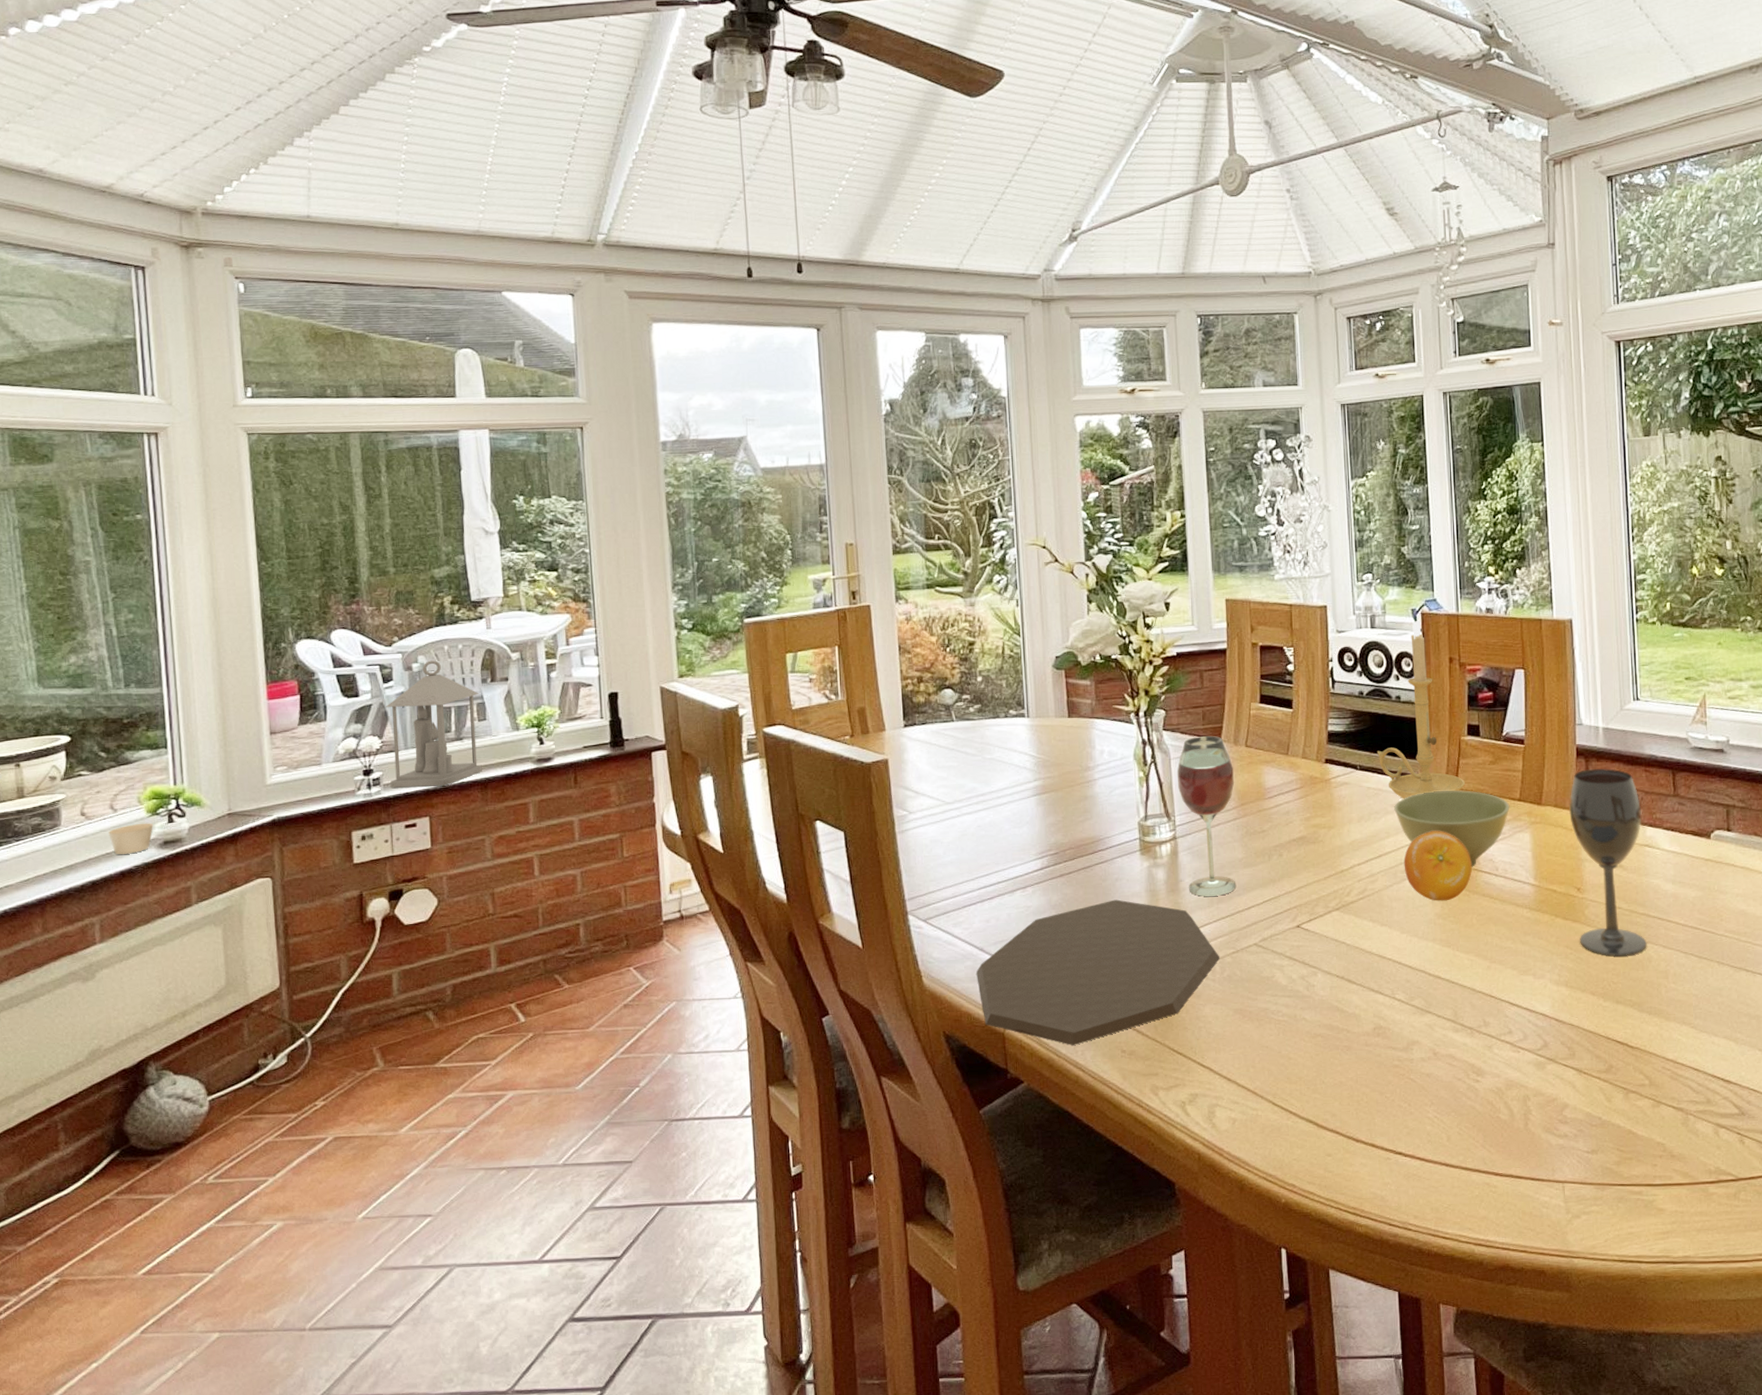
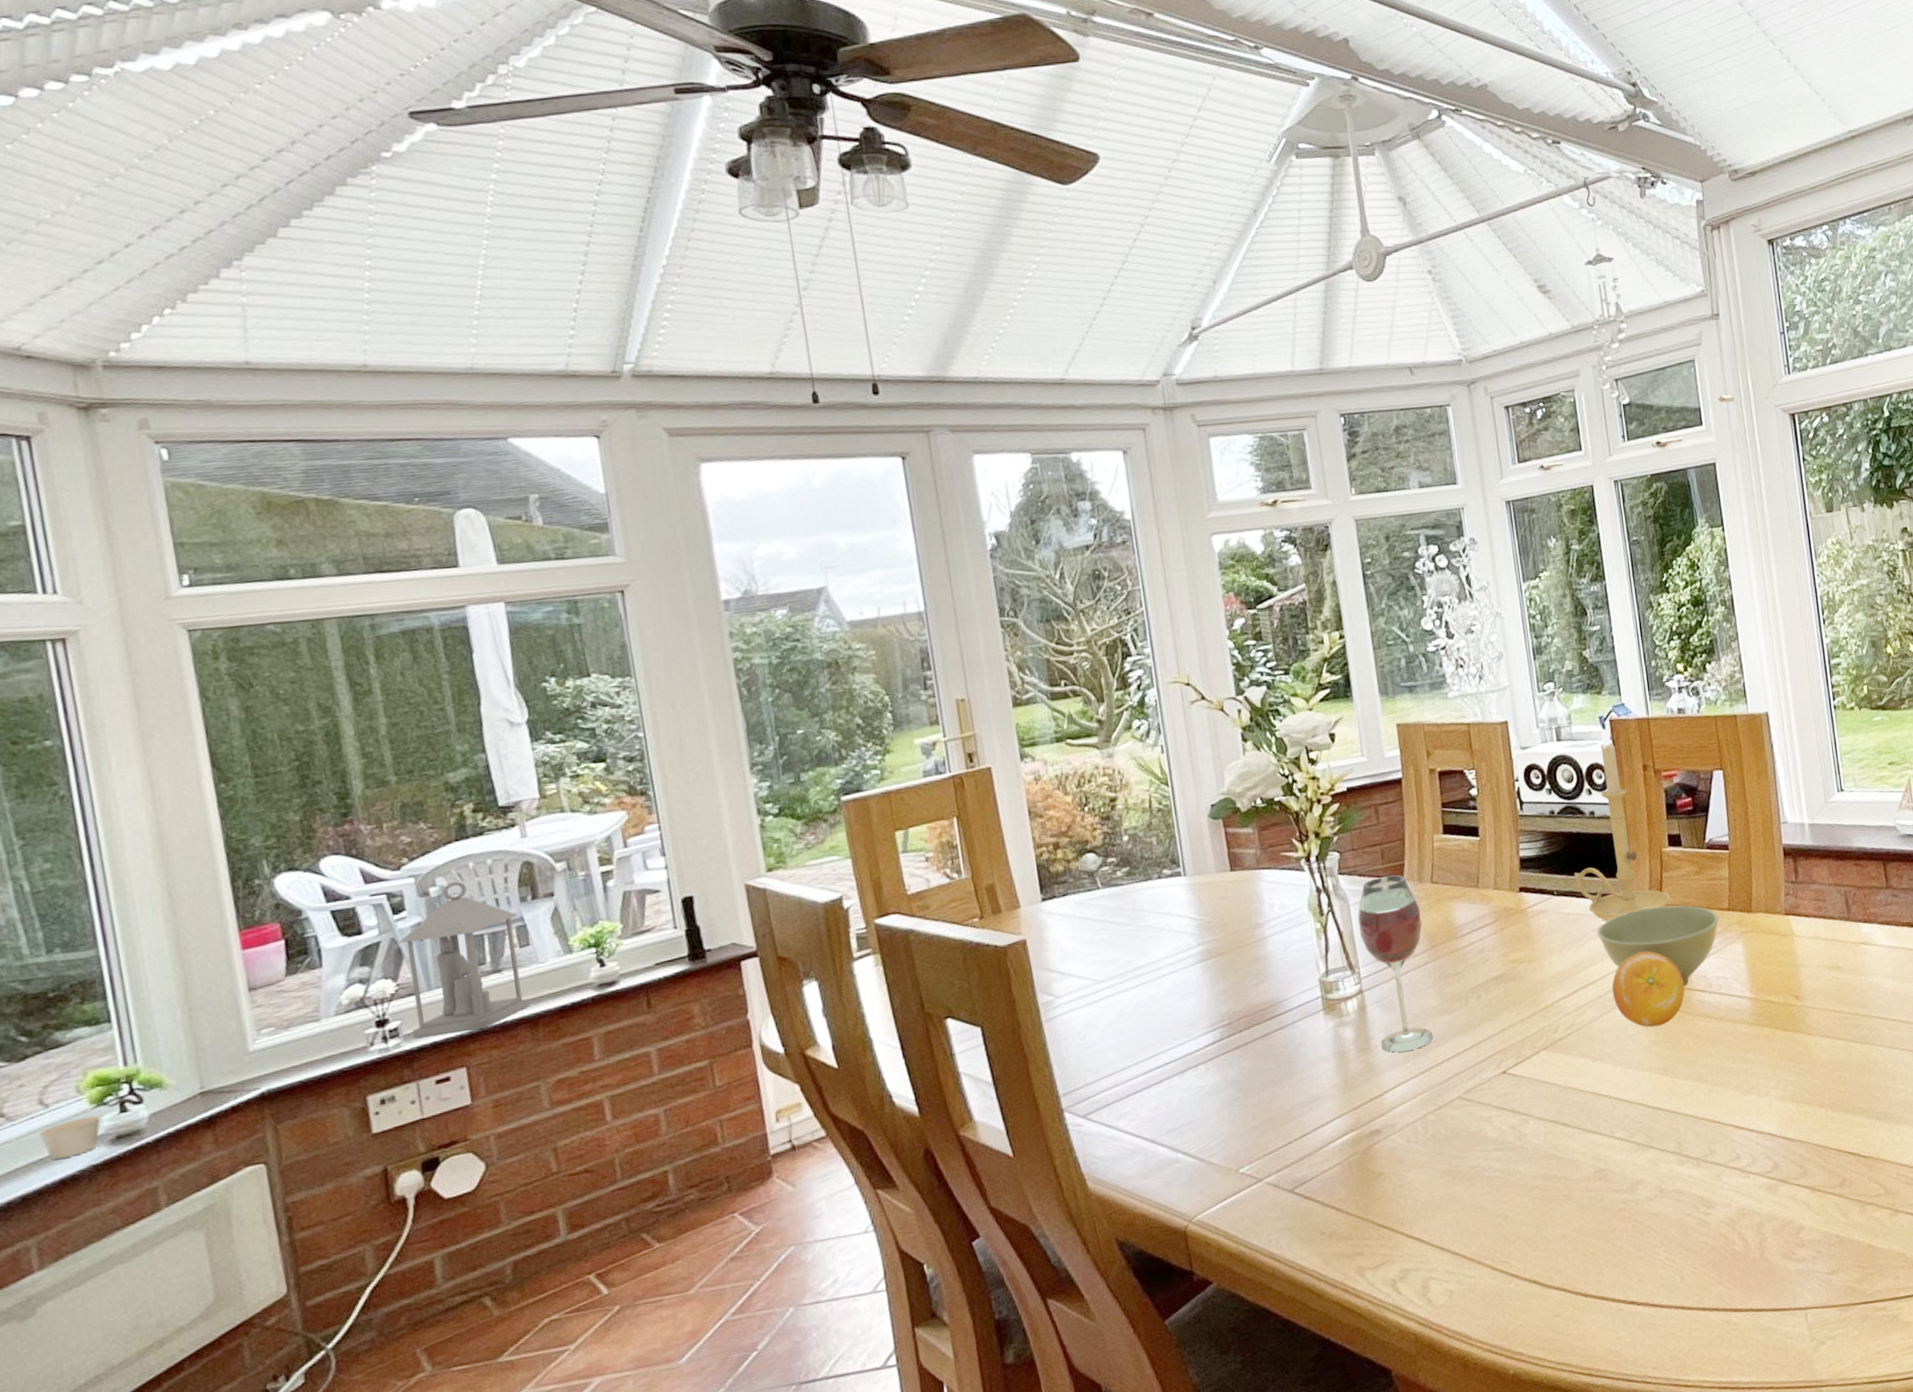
placemat: present [976,899,1219,1045] -> none [1148,1066,1421,1235]
wine glass: present [1569,768,1647,957] -> none [1780,866,1871,1064]

